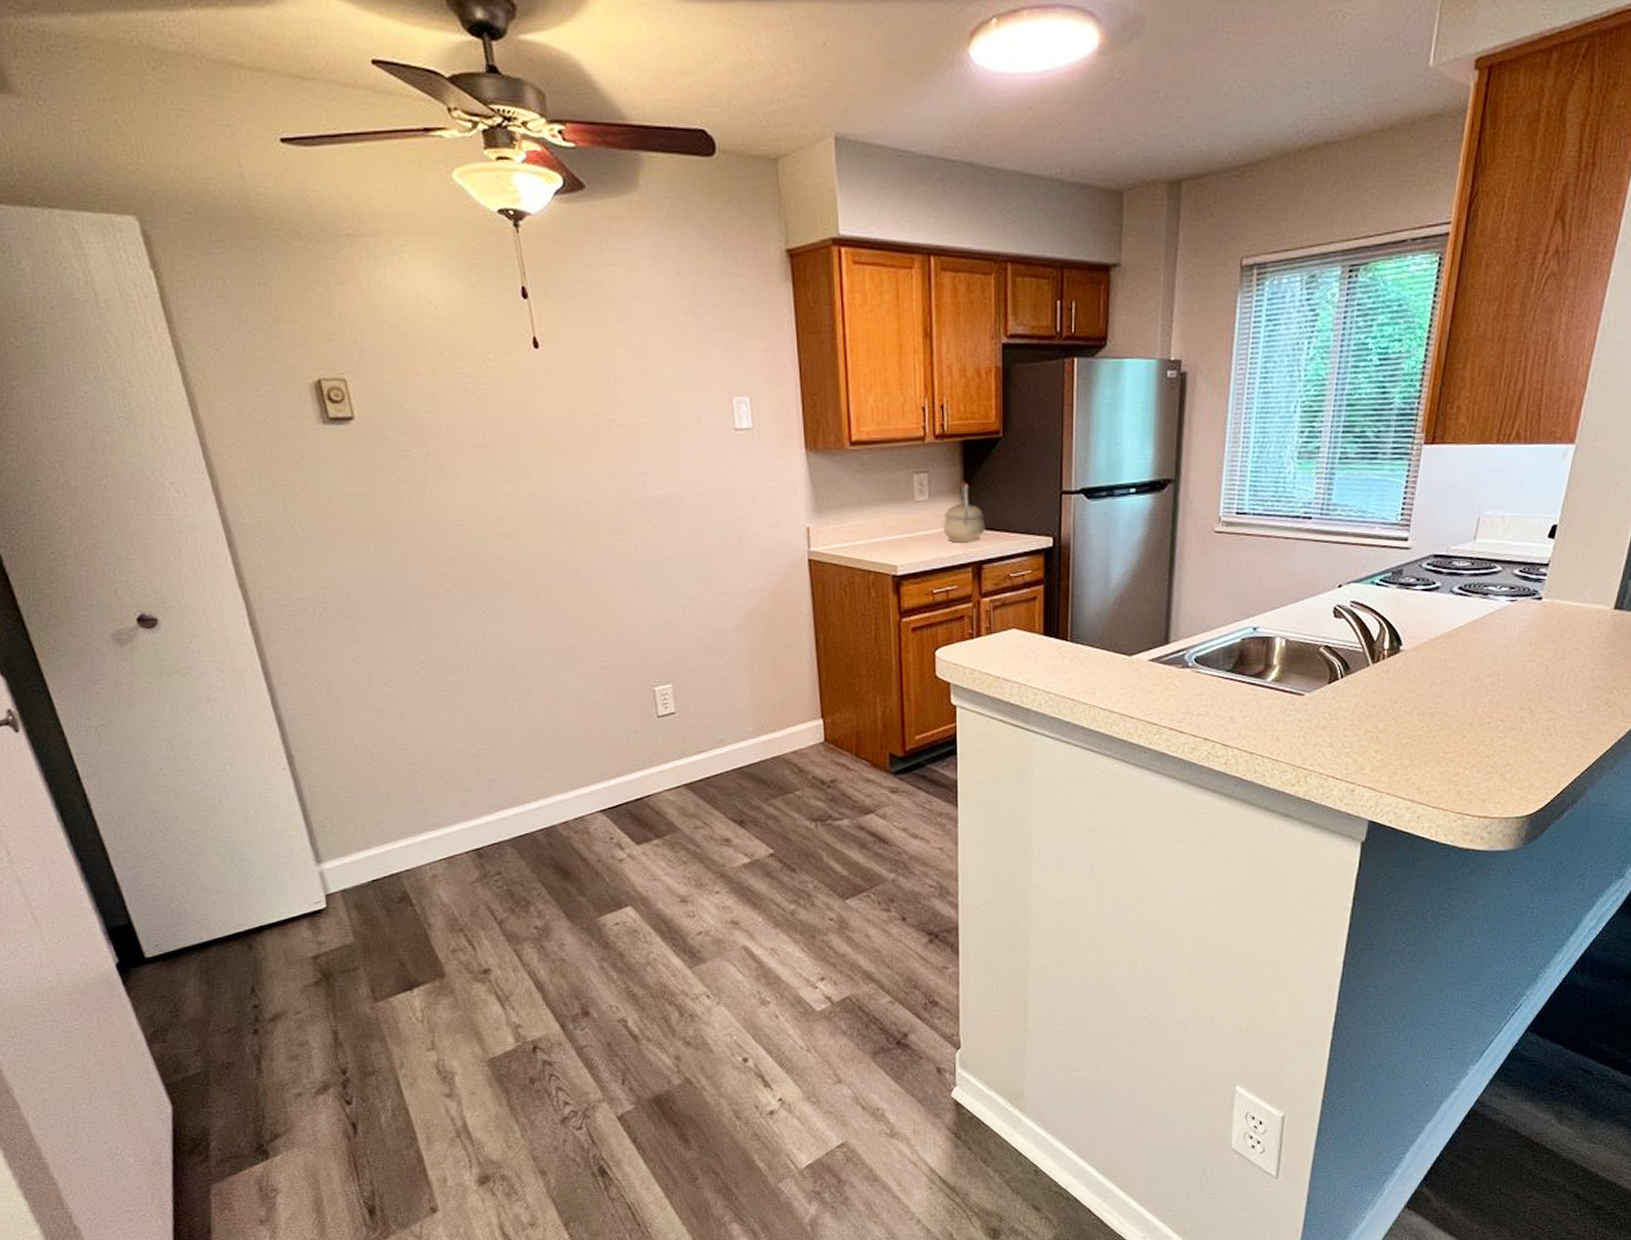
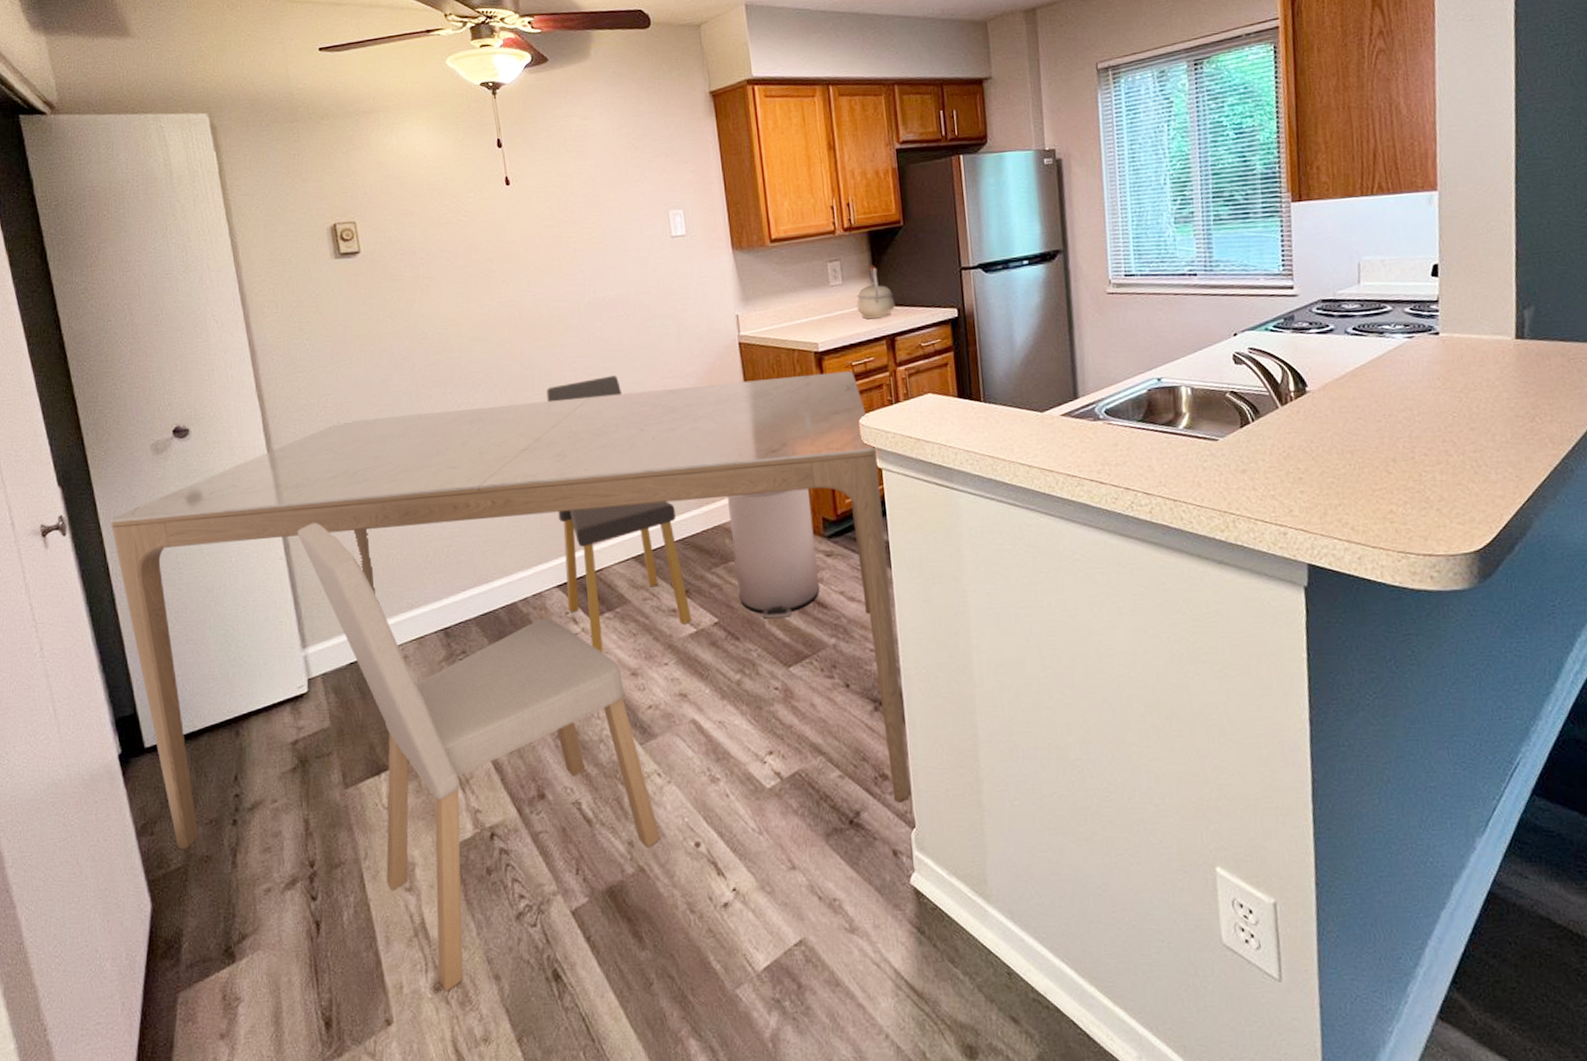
dining table: none [71,599,958,1057] -> present [110,370,910,850]
dining chair: none [300,732,708,1185] -> present [297,523,660,992]
dining chair: none [587,588,746,880] -> present [547,376,692,653]
pedal bin: none [788,722,882,852] -> present [726,489,820,619]

